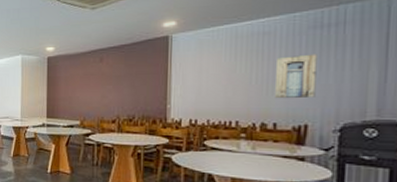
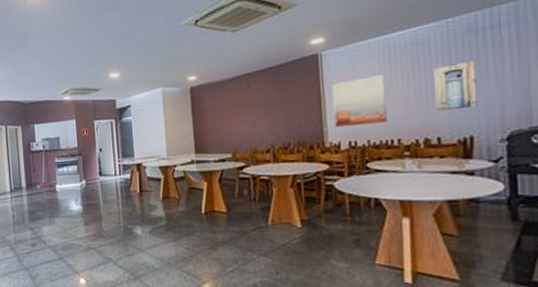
wall art: none [178,60,229,106] -> present [332,75,387,128]

